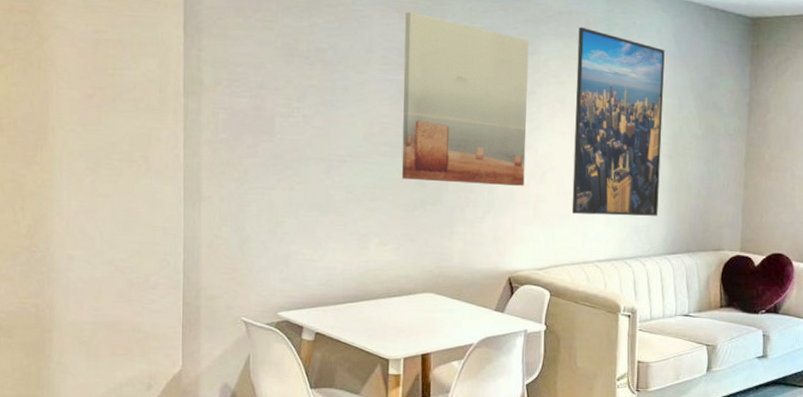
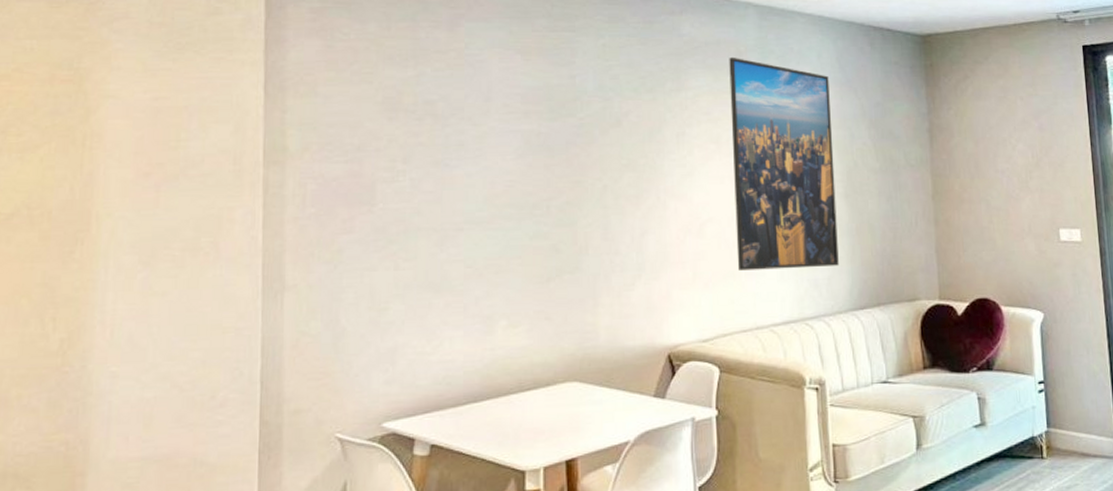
wall art: present [401,11,529,186] -> none [528,52,679,245]

